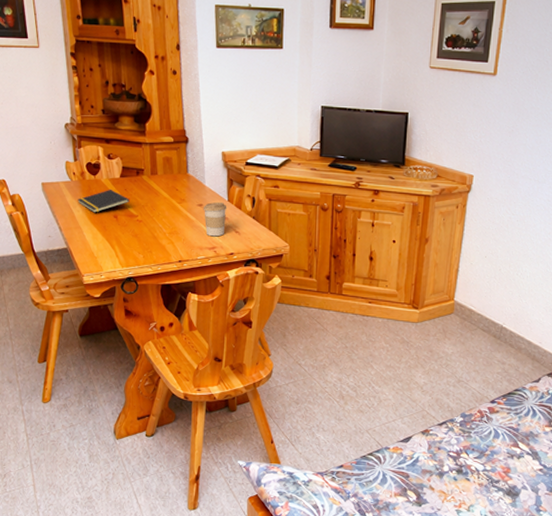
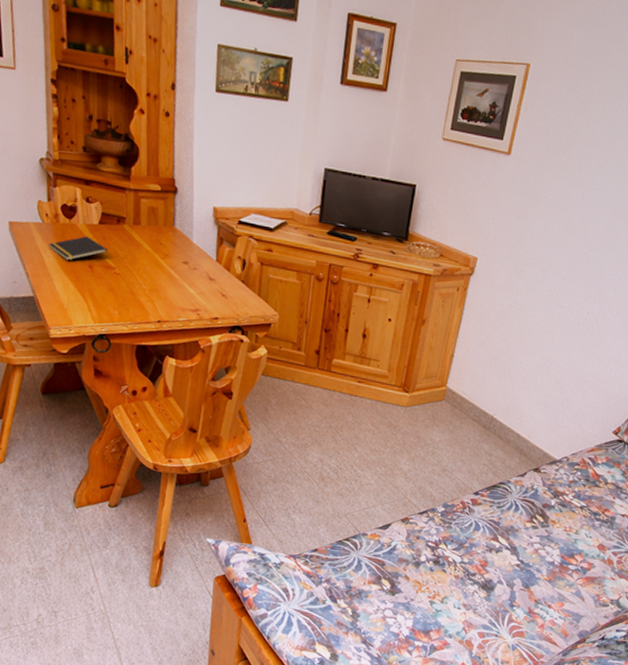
coffee cup: present [203,201,227,237] -> none [188,260,215,299]

